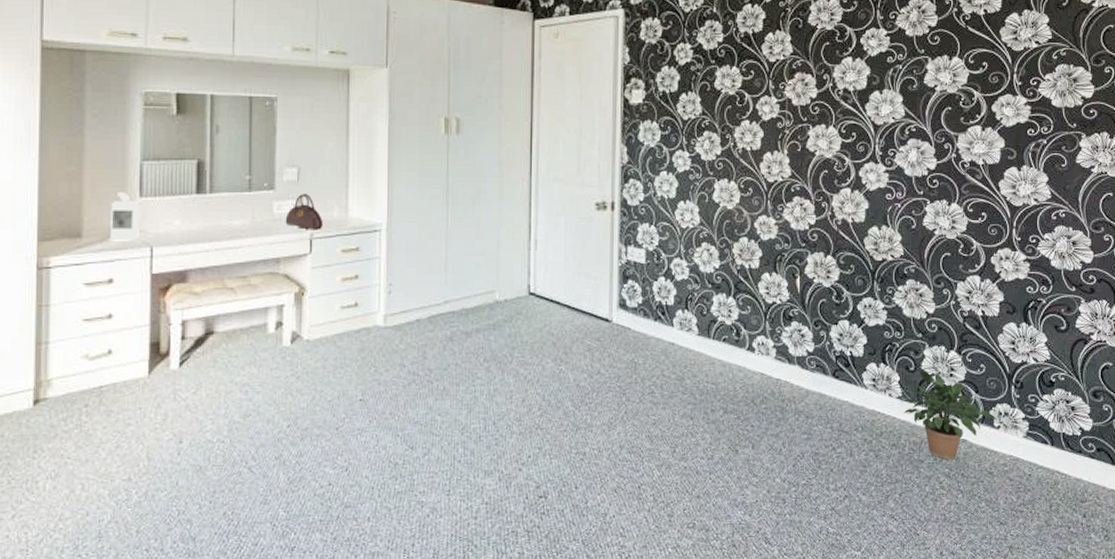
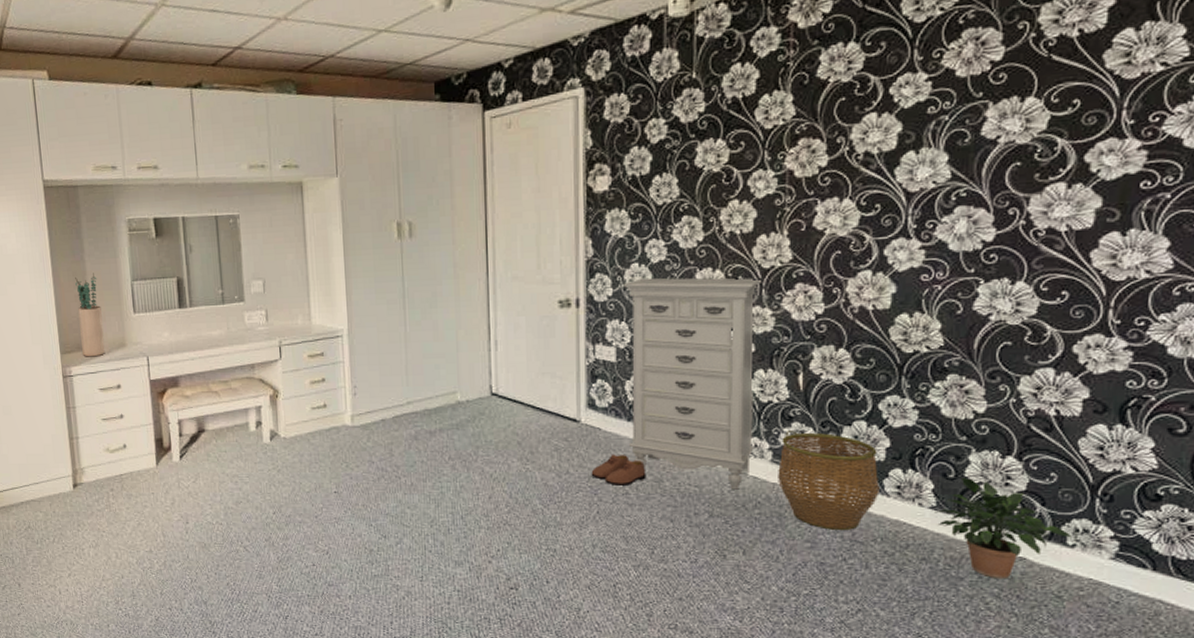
vase: none [68,149,99,246] -> present [75,273,105,357]
tissue box: present [109,192,141,240] -> none [112,309,137,351]
handbag: present [285,194,324,230] -> none [256,304,290,338]
shoe: none [620,353,670,385] -> present [591,454,646,485]
chest of drawers: none [653,185,768,386] -> present [623,277,763,490]
basket: none [781,329,860,421] -> present [778,431,880,530]

